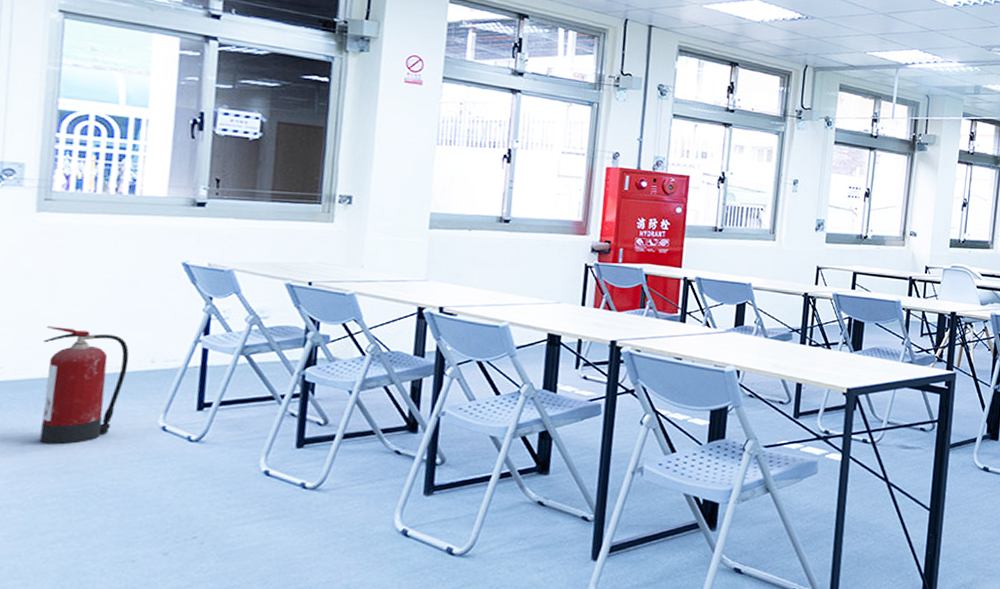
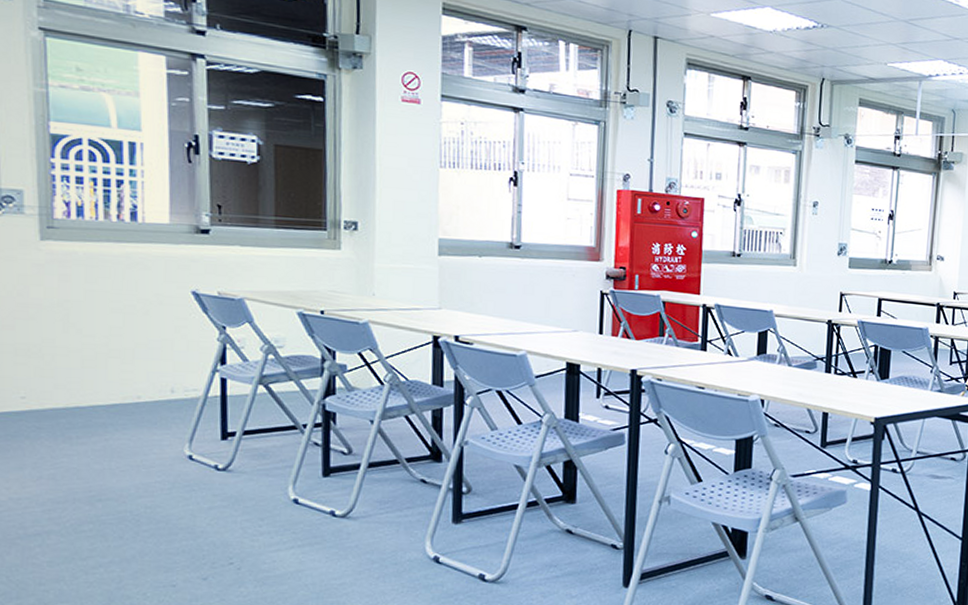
fire extinguisher: present [39,326,130,445] -> none [62,356,149,474]

